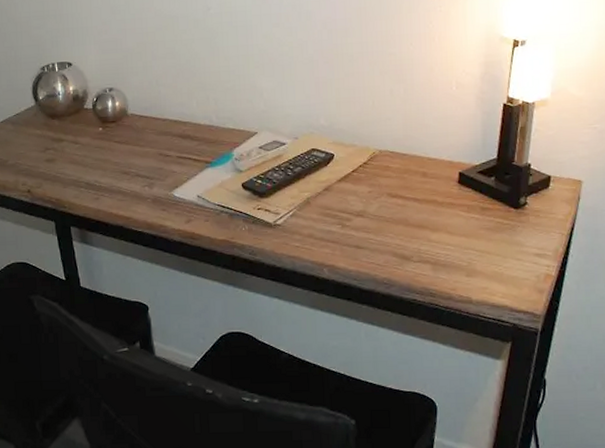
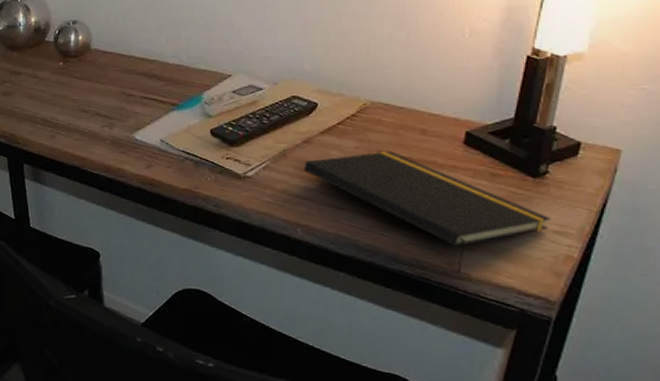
notepad: none [326,193,532,296] -> present [304,151,551,273]

